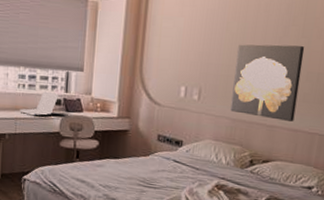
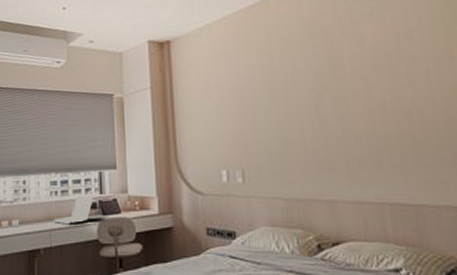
wall art: present [230,44,305,122] -> none [272,109,355,193]

